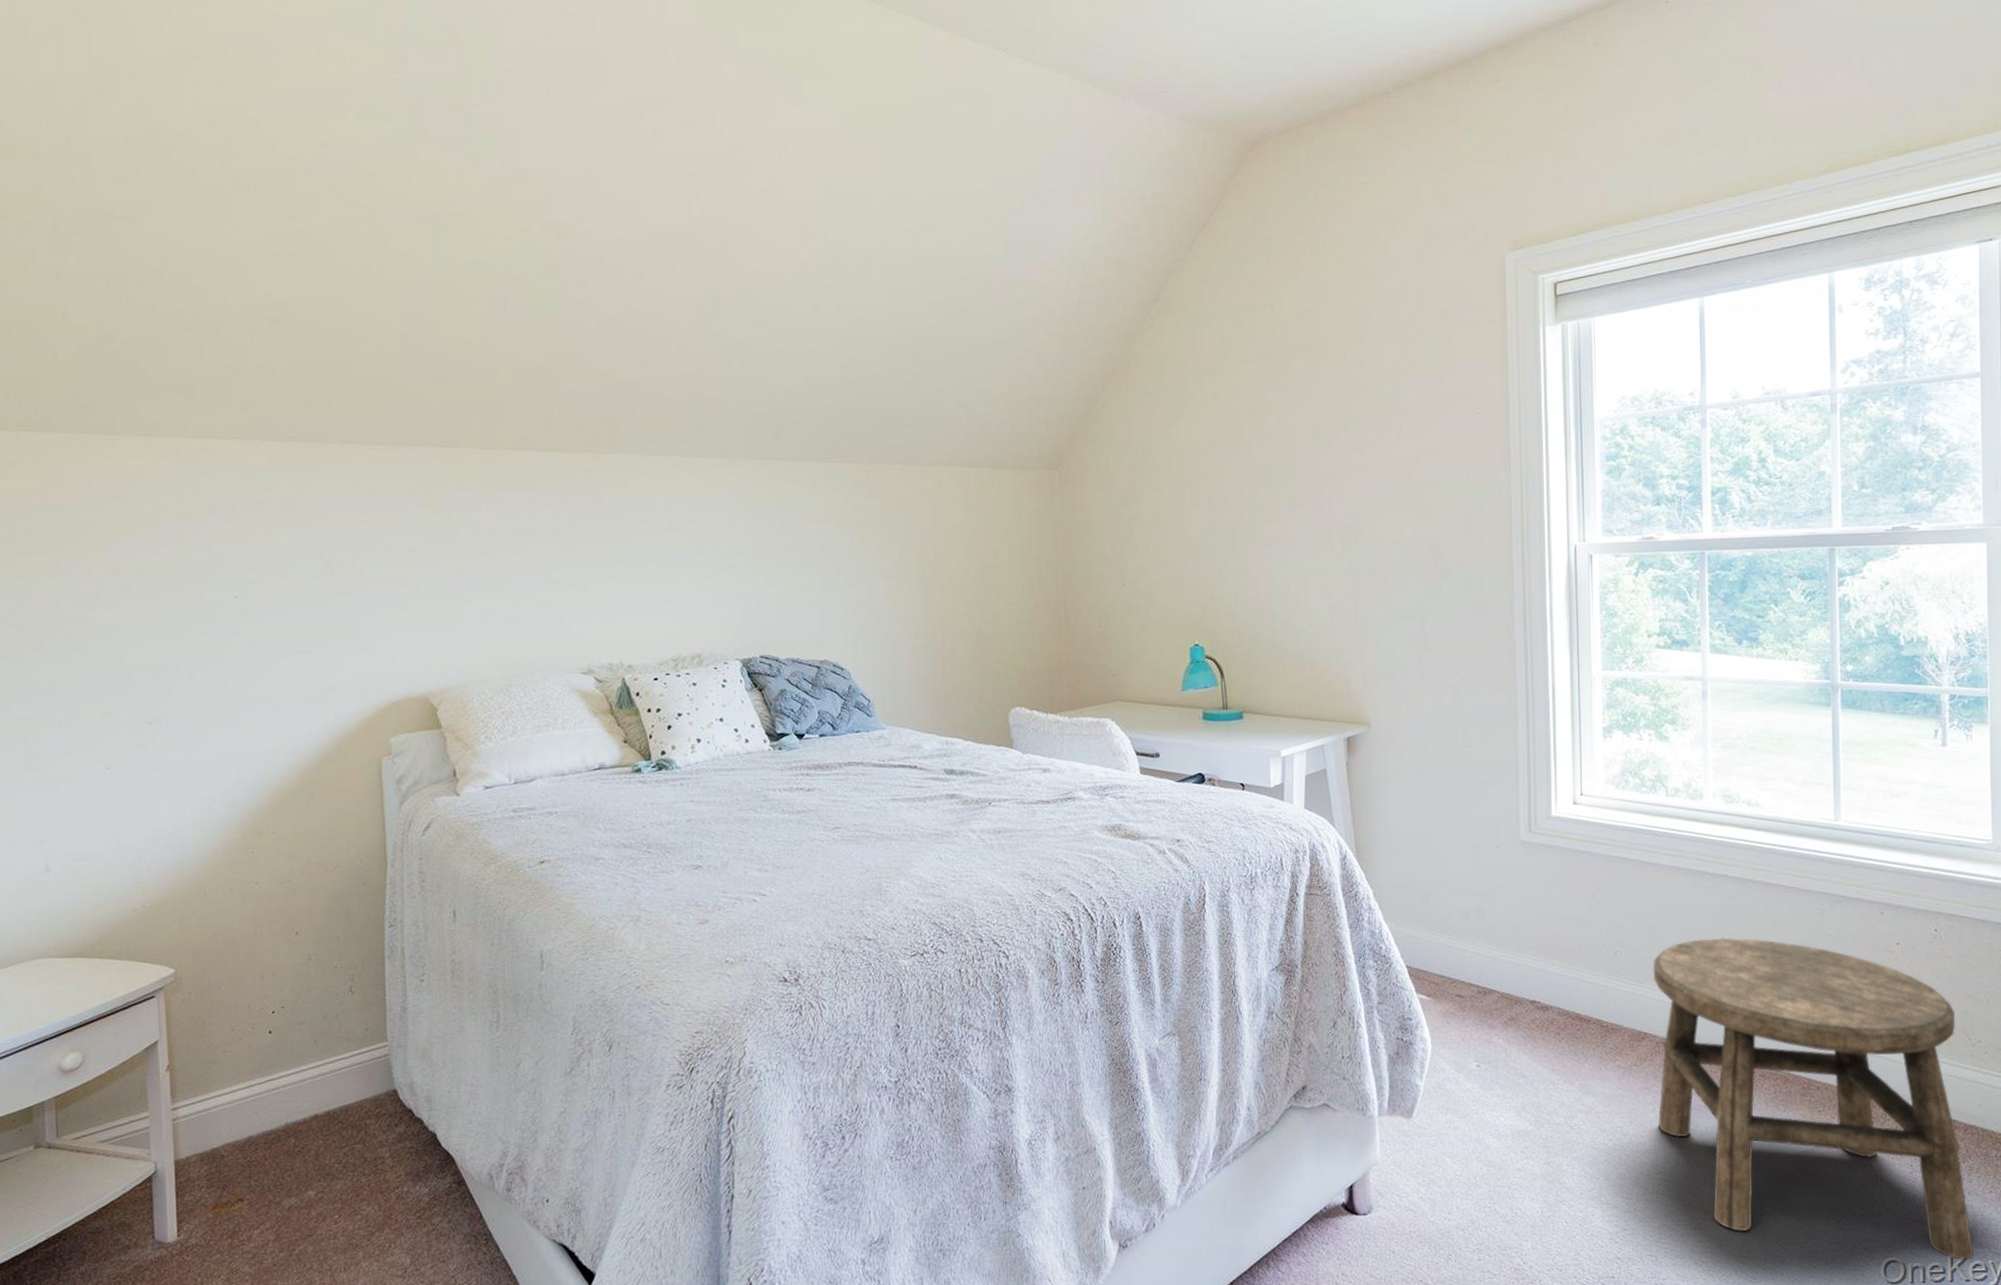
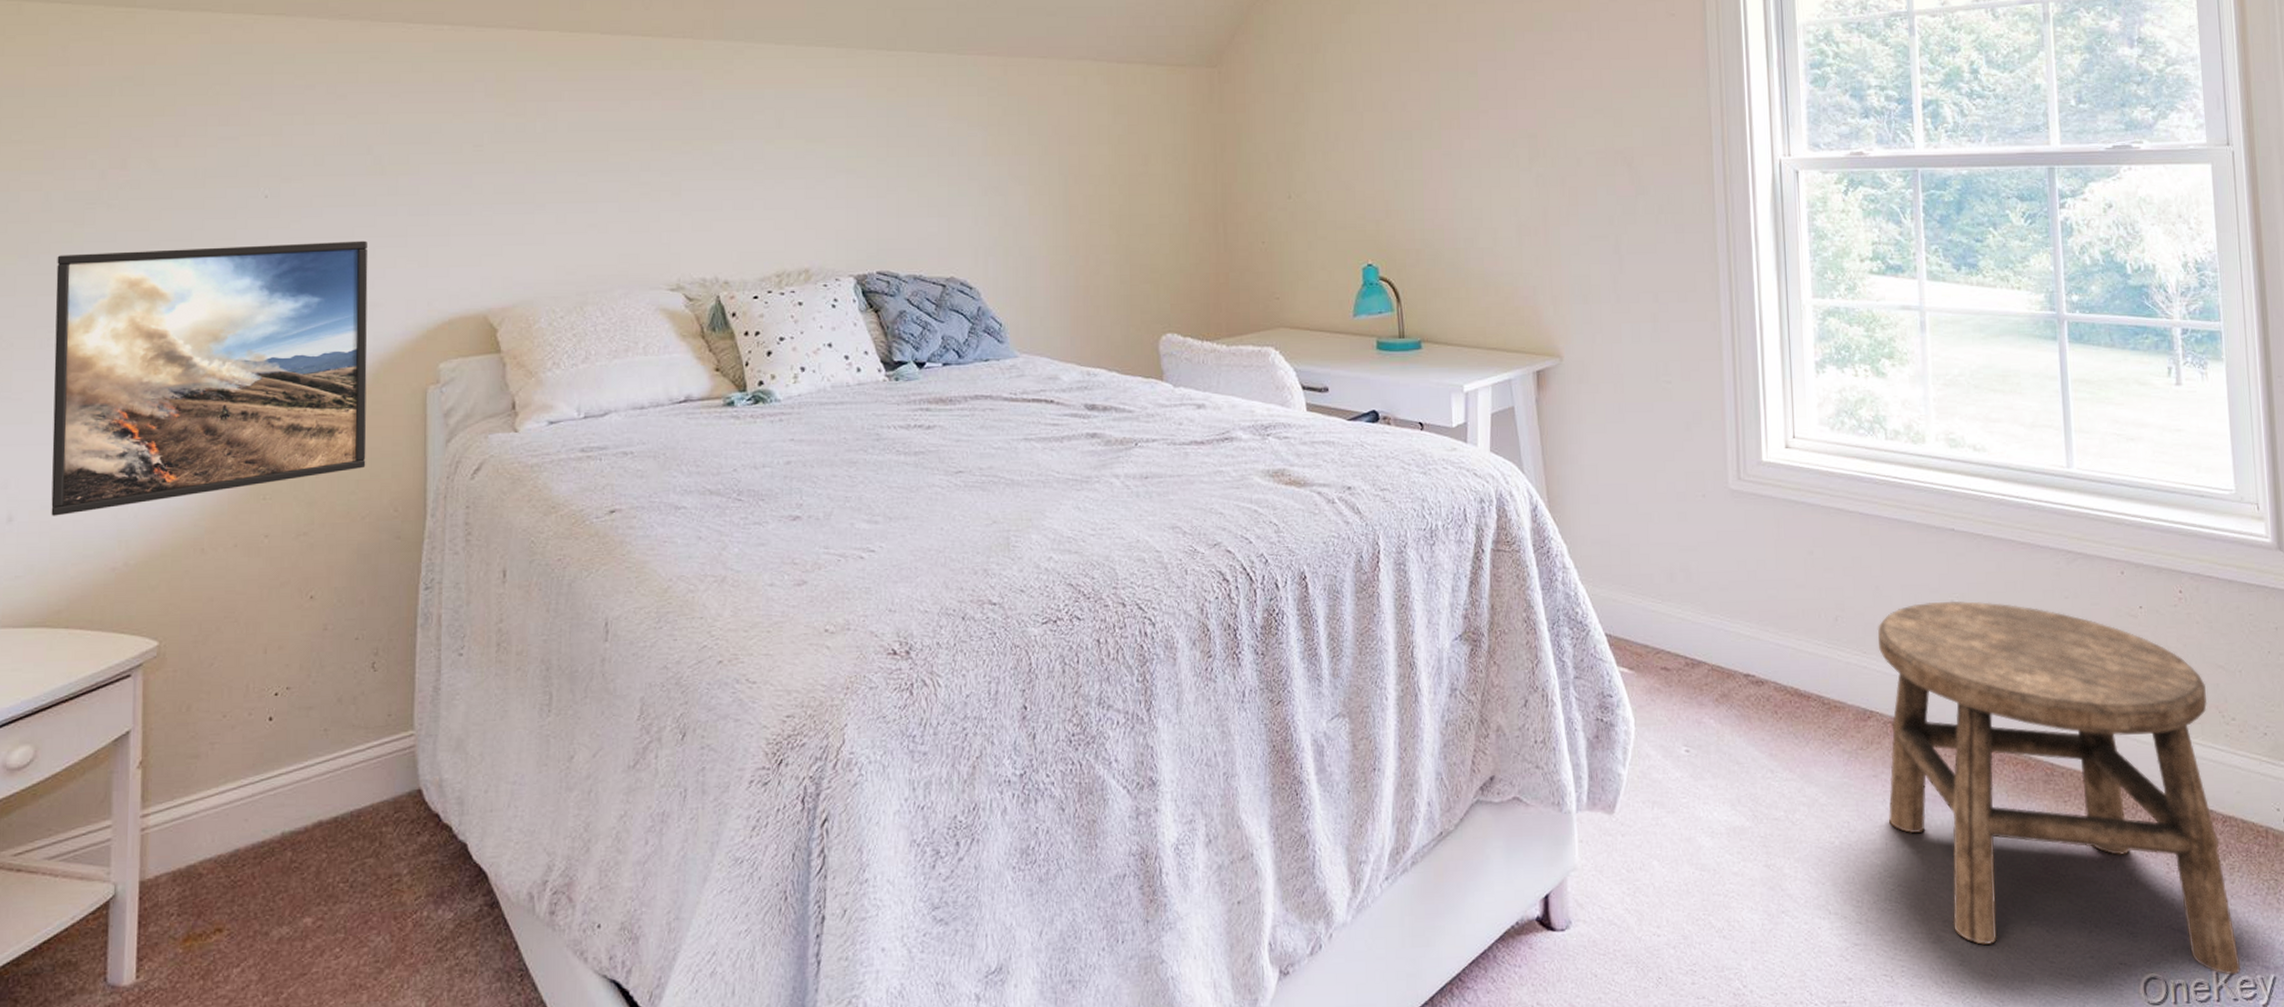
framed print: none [67,634,334,867] -> present [51,240,368,516]

